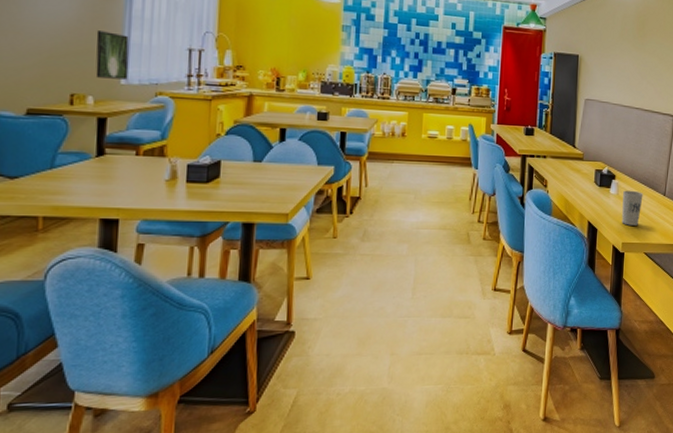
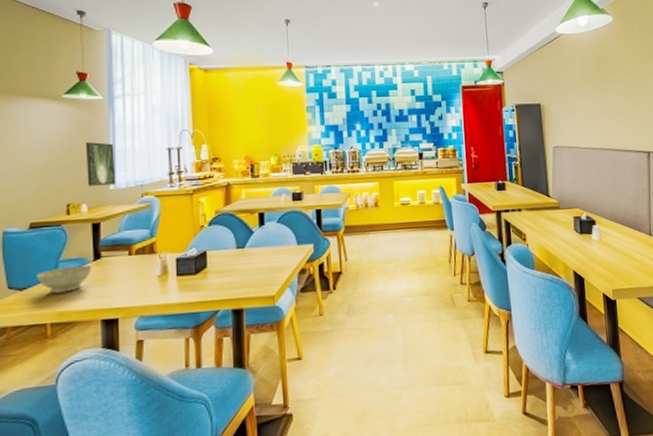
bowl: none [31,159,93,186] -> present [37,265,92,294]
cup: present [622,190,643,226] -> none [606,234,628,271]

